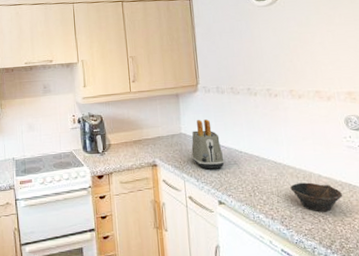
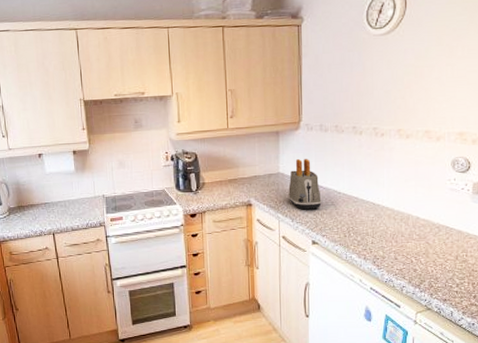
bowl: present [290,182,343,213] -> none [386,224,439,254]

